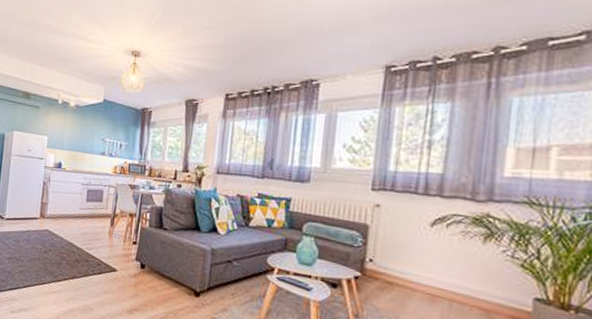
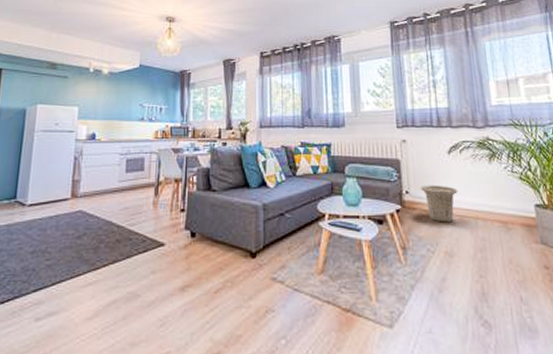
basket: none [387,255,435,300] -> present [420,185,458,223]

